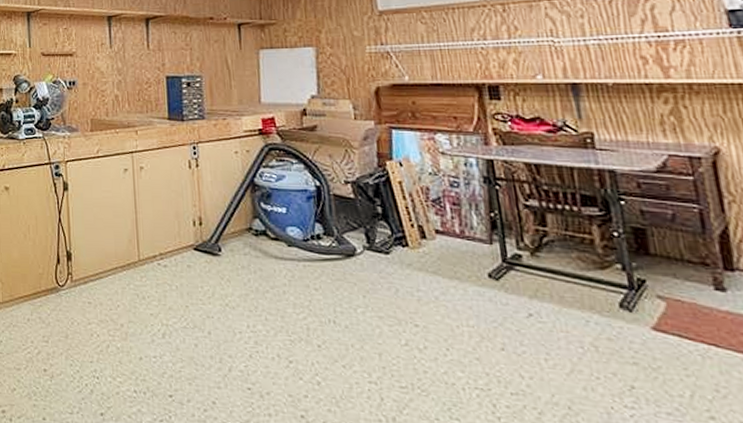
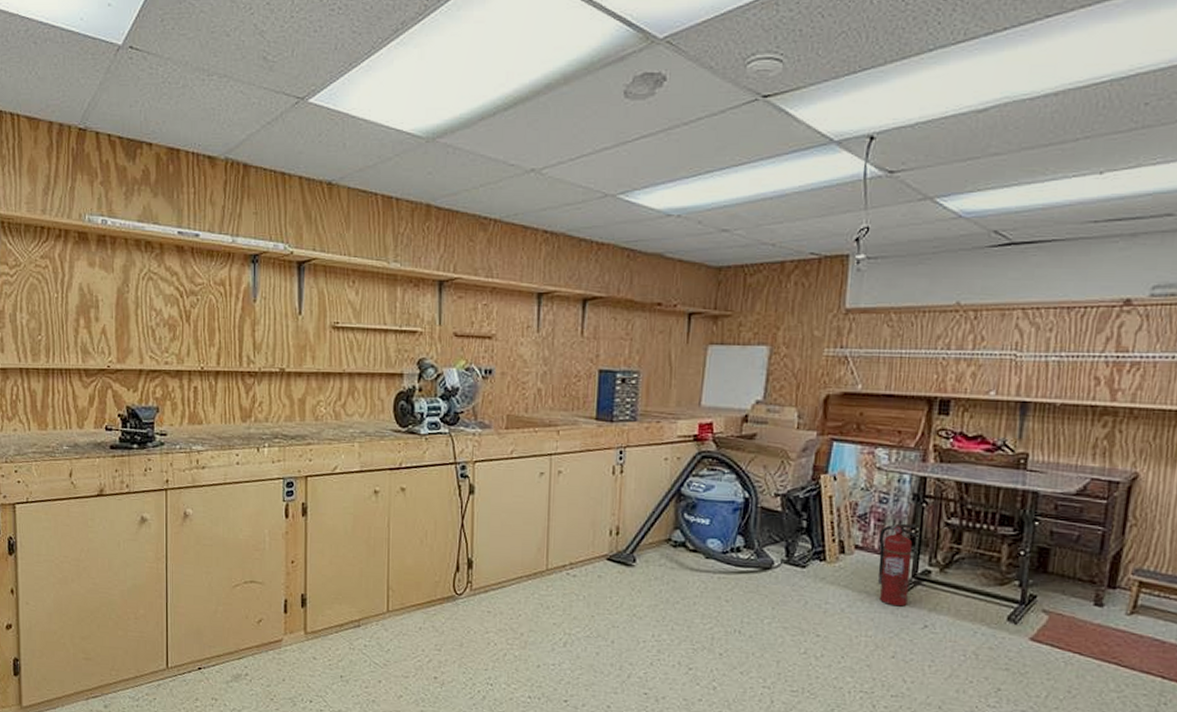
fire extinguisher: none [458,206,504,294] -> present [877,523,917,607]

